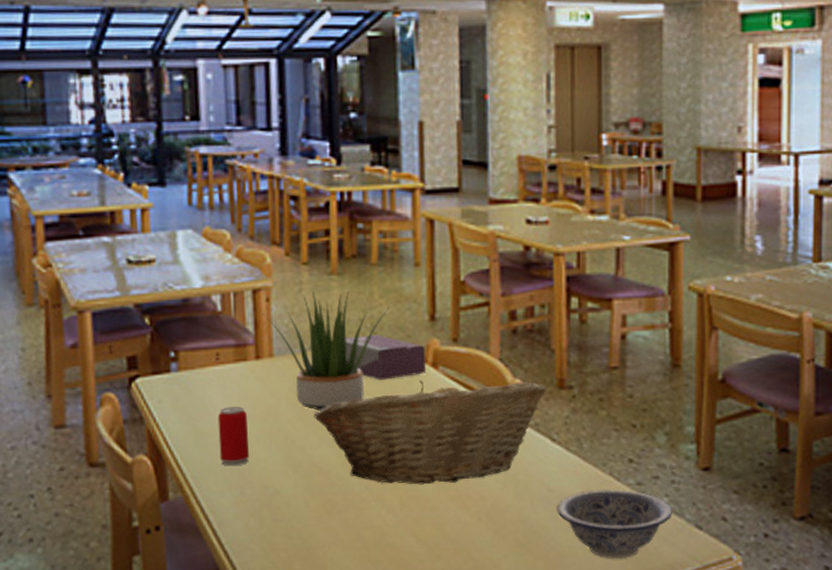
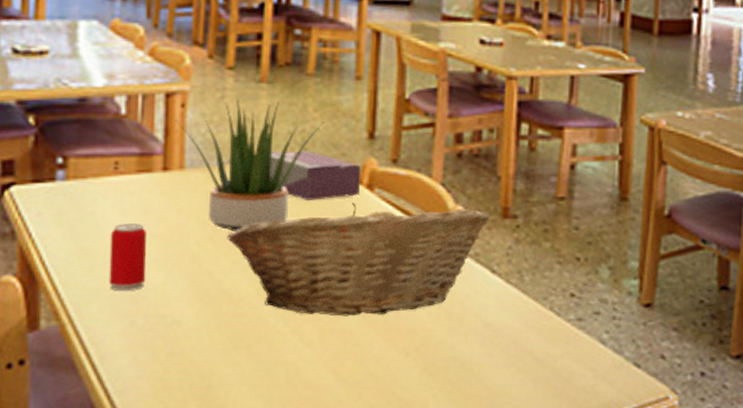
bowl: present [557,489,673,559] -> none [492,324,612,399]

